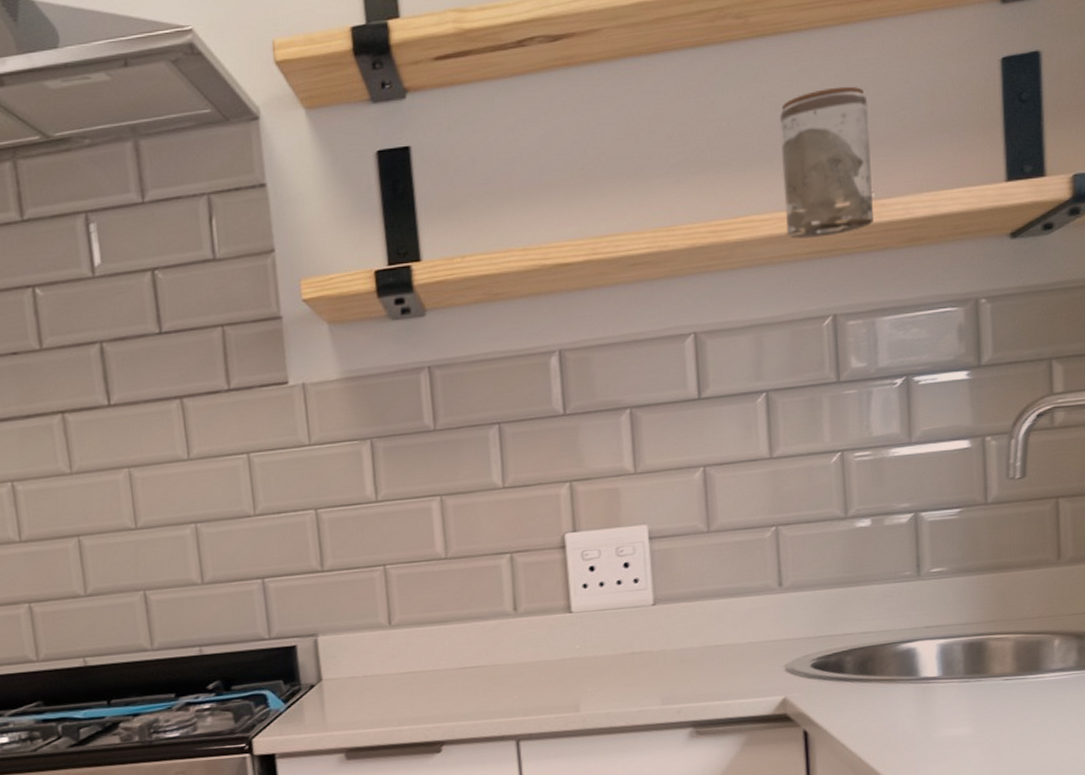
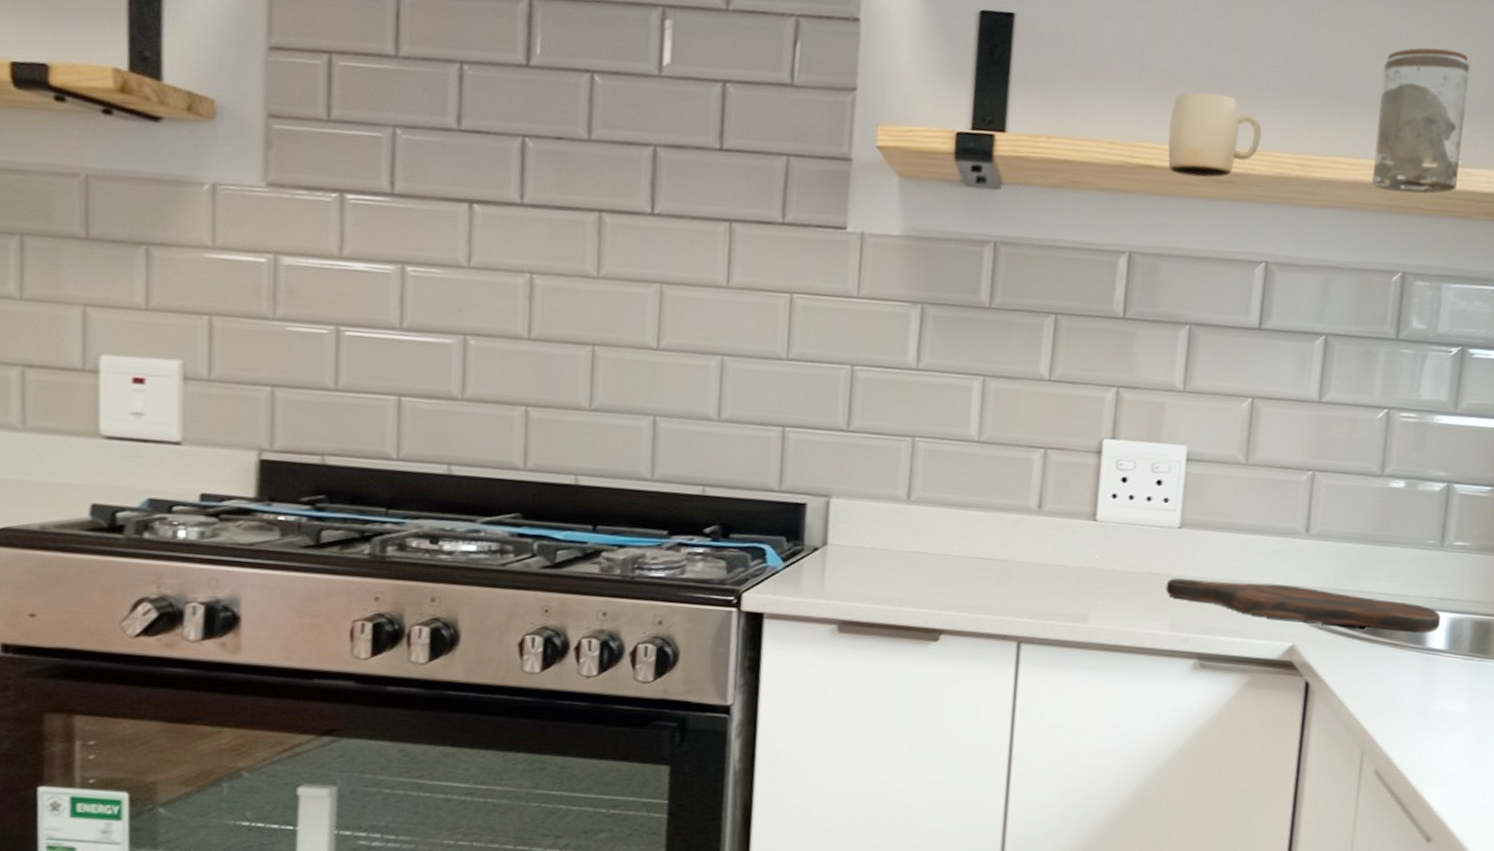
mug: none [576,180,669,266] -> present [1168,92,1262,178]
cutting board: none [650,637,931,676] -> present [1165,578,1441,634]

